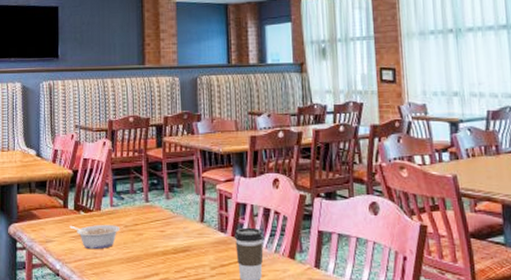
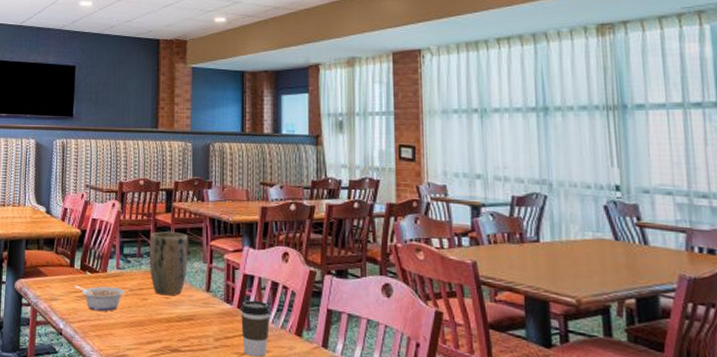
plant pot: none [142,166,181,229] -> present [149,231,188,296]

